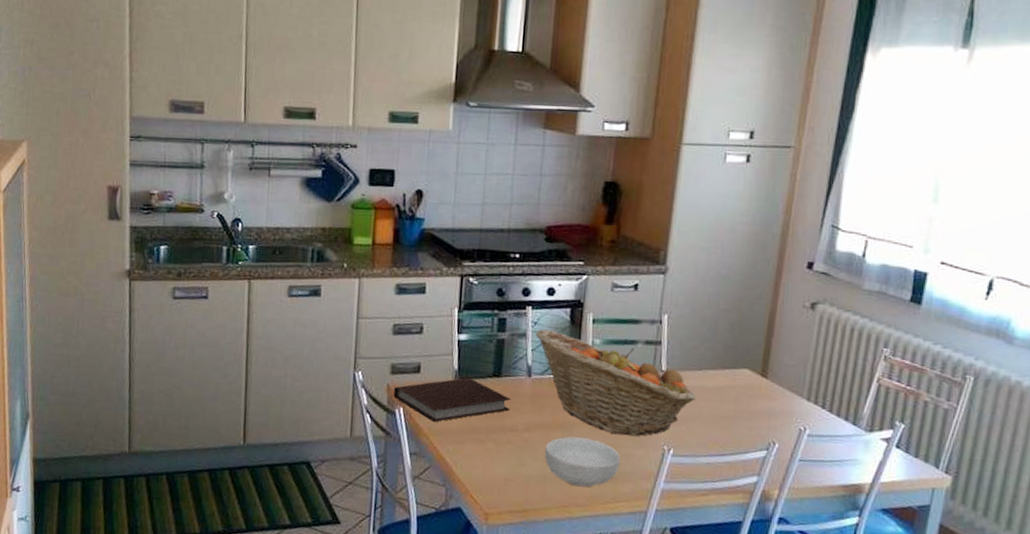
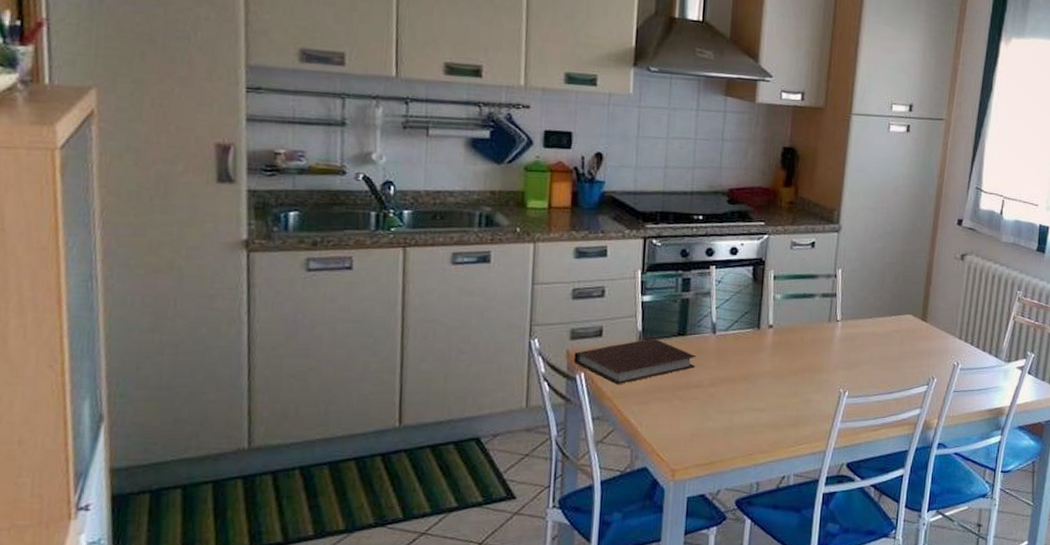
fruit basket: present [535,329,696,436] -> none [719,287,867,382]
cereal bowl: present [545,437,621,488] -> none [730,388,802,434]

